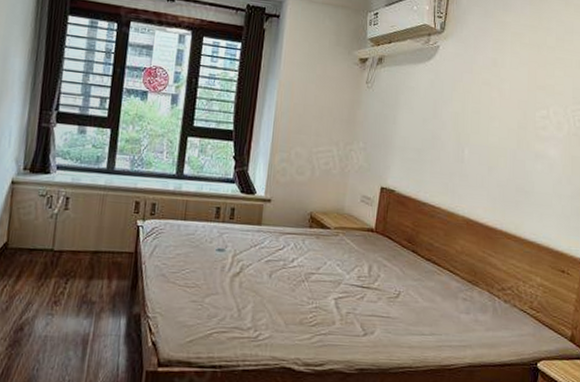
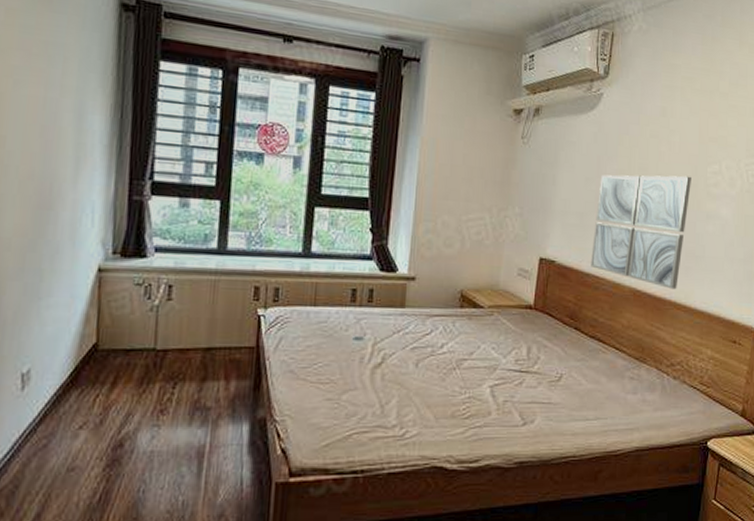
wall art: none [427,116,521,221] -> present [591,174,691,290]

